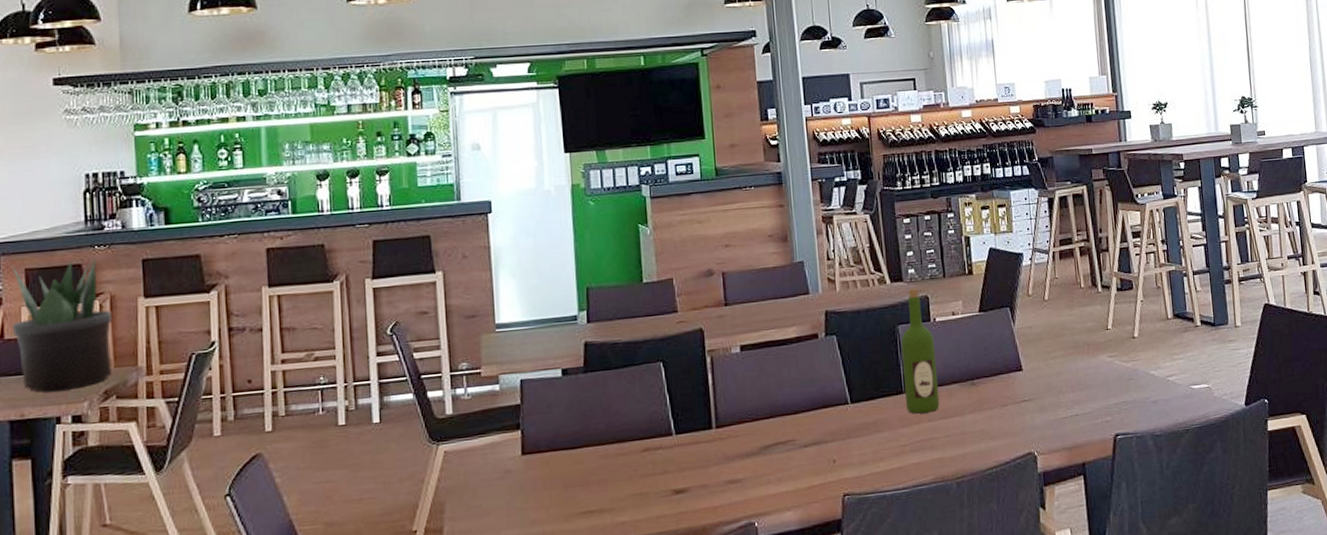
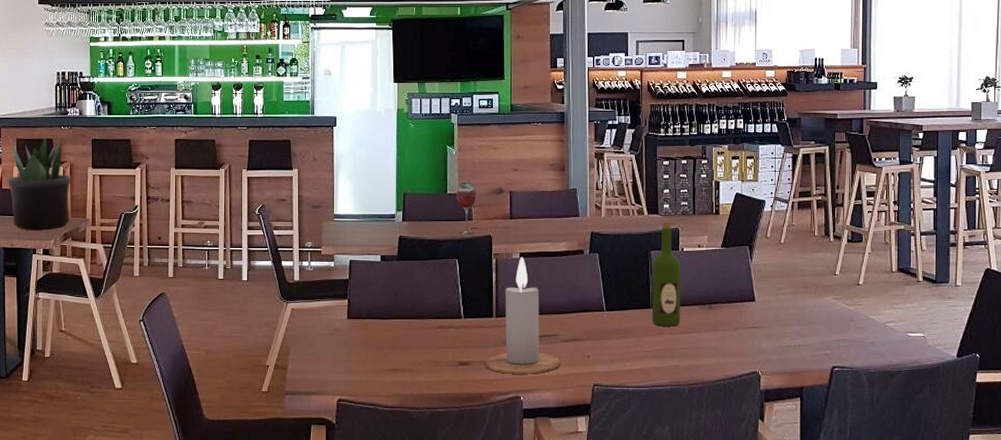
wineglass: none [654,265,682,333] -> present [456,181,476,235]
candle: none [706,350,802,497] -> present [485,257,562,374]

